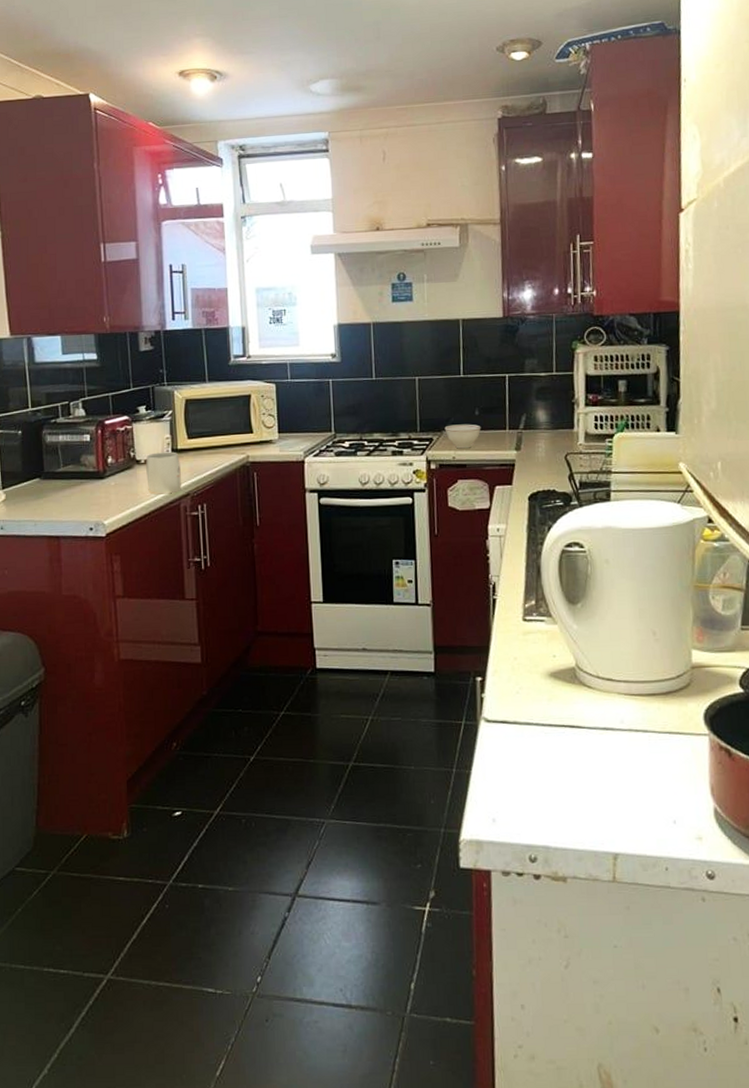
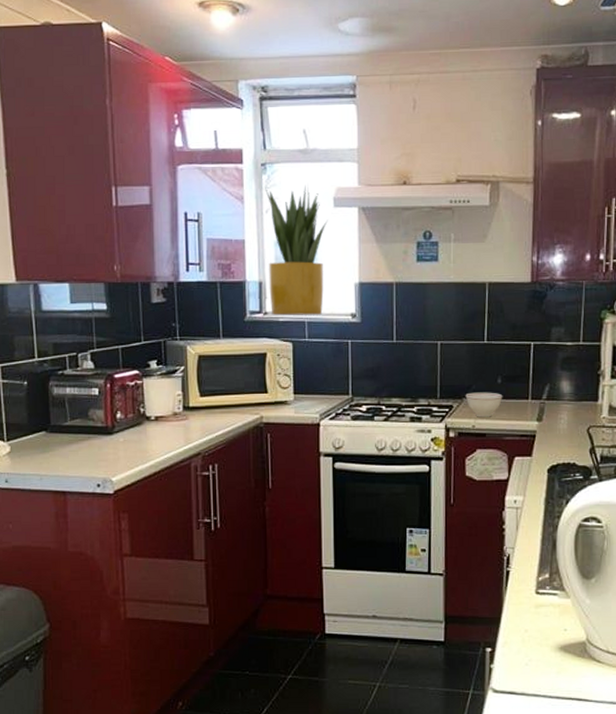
mug: present [146,451,181,495] -> none [156,409,192,453]
planter: none [245,235,306,359] -> present [265,185,328,316]

